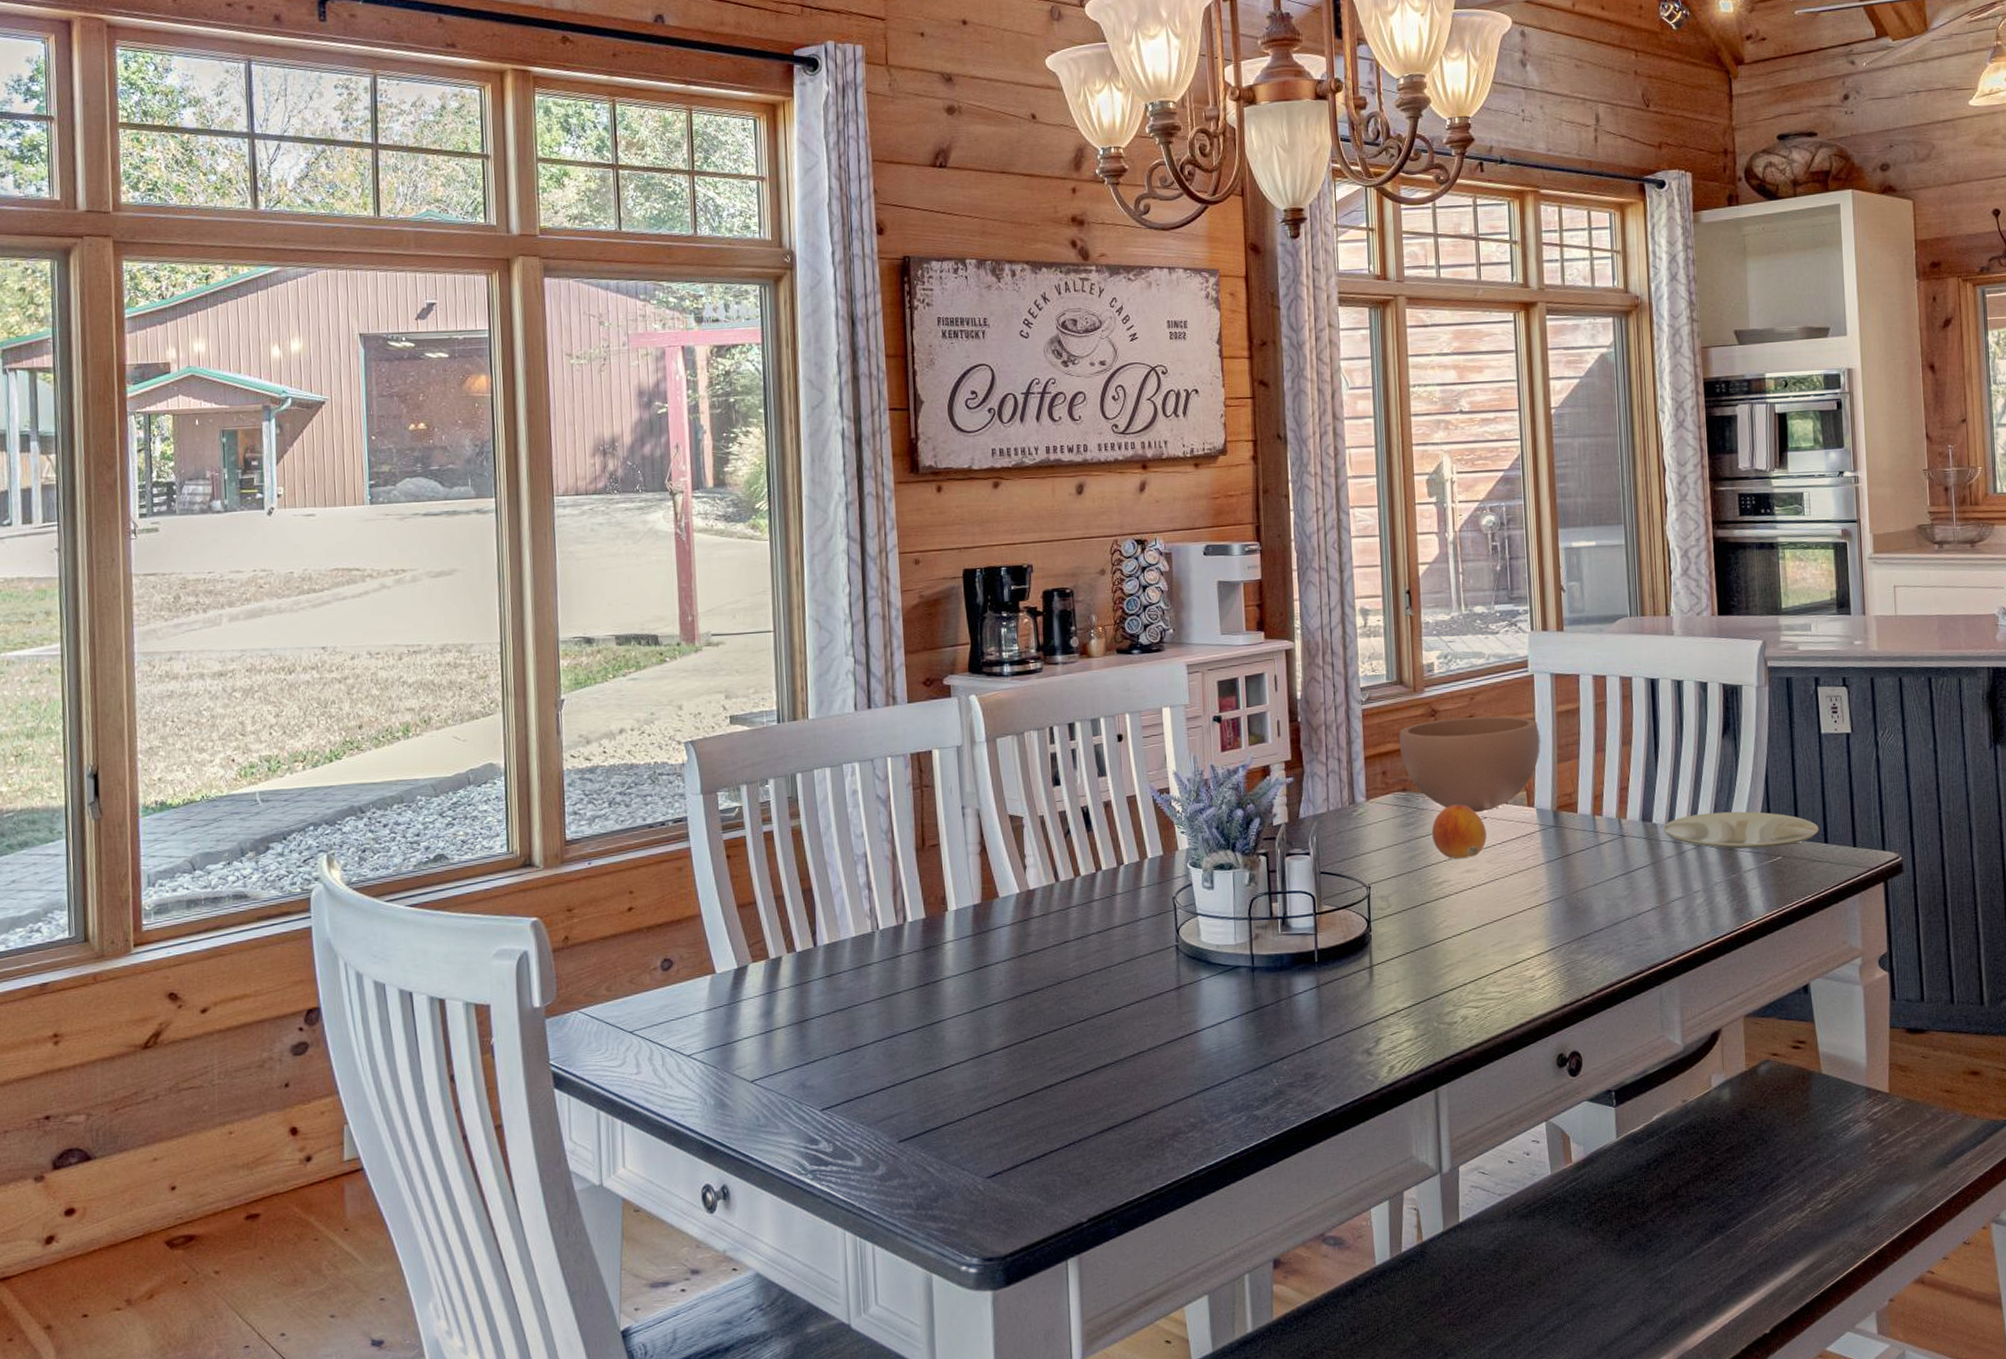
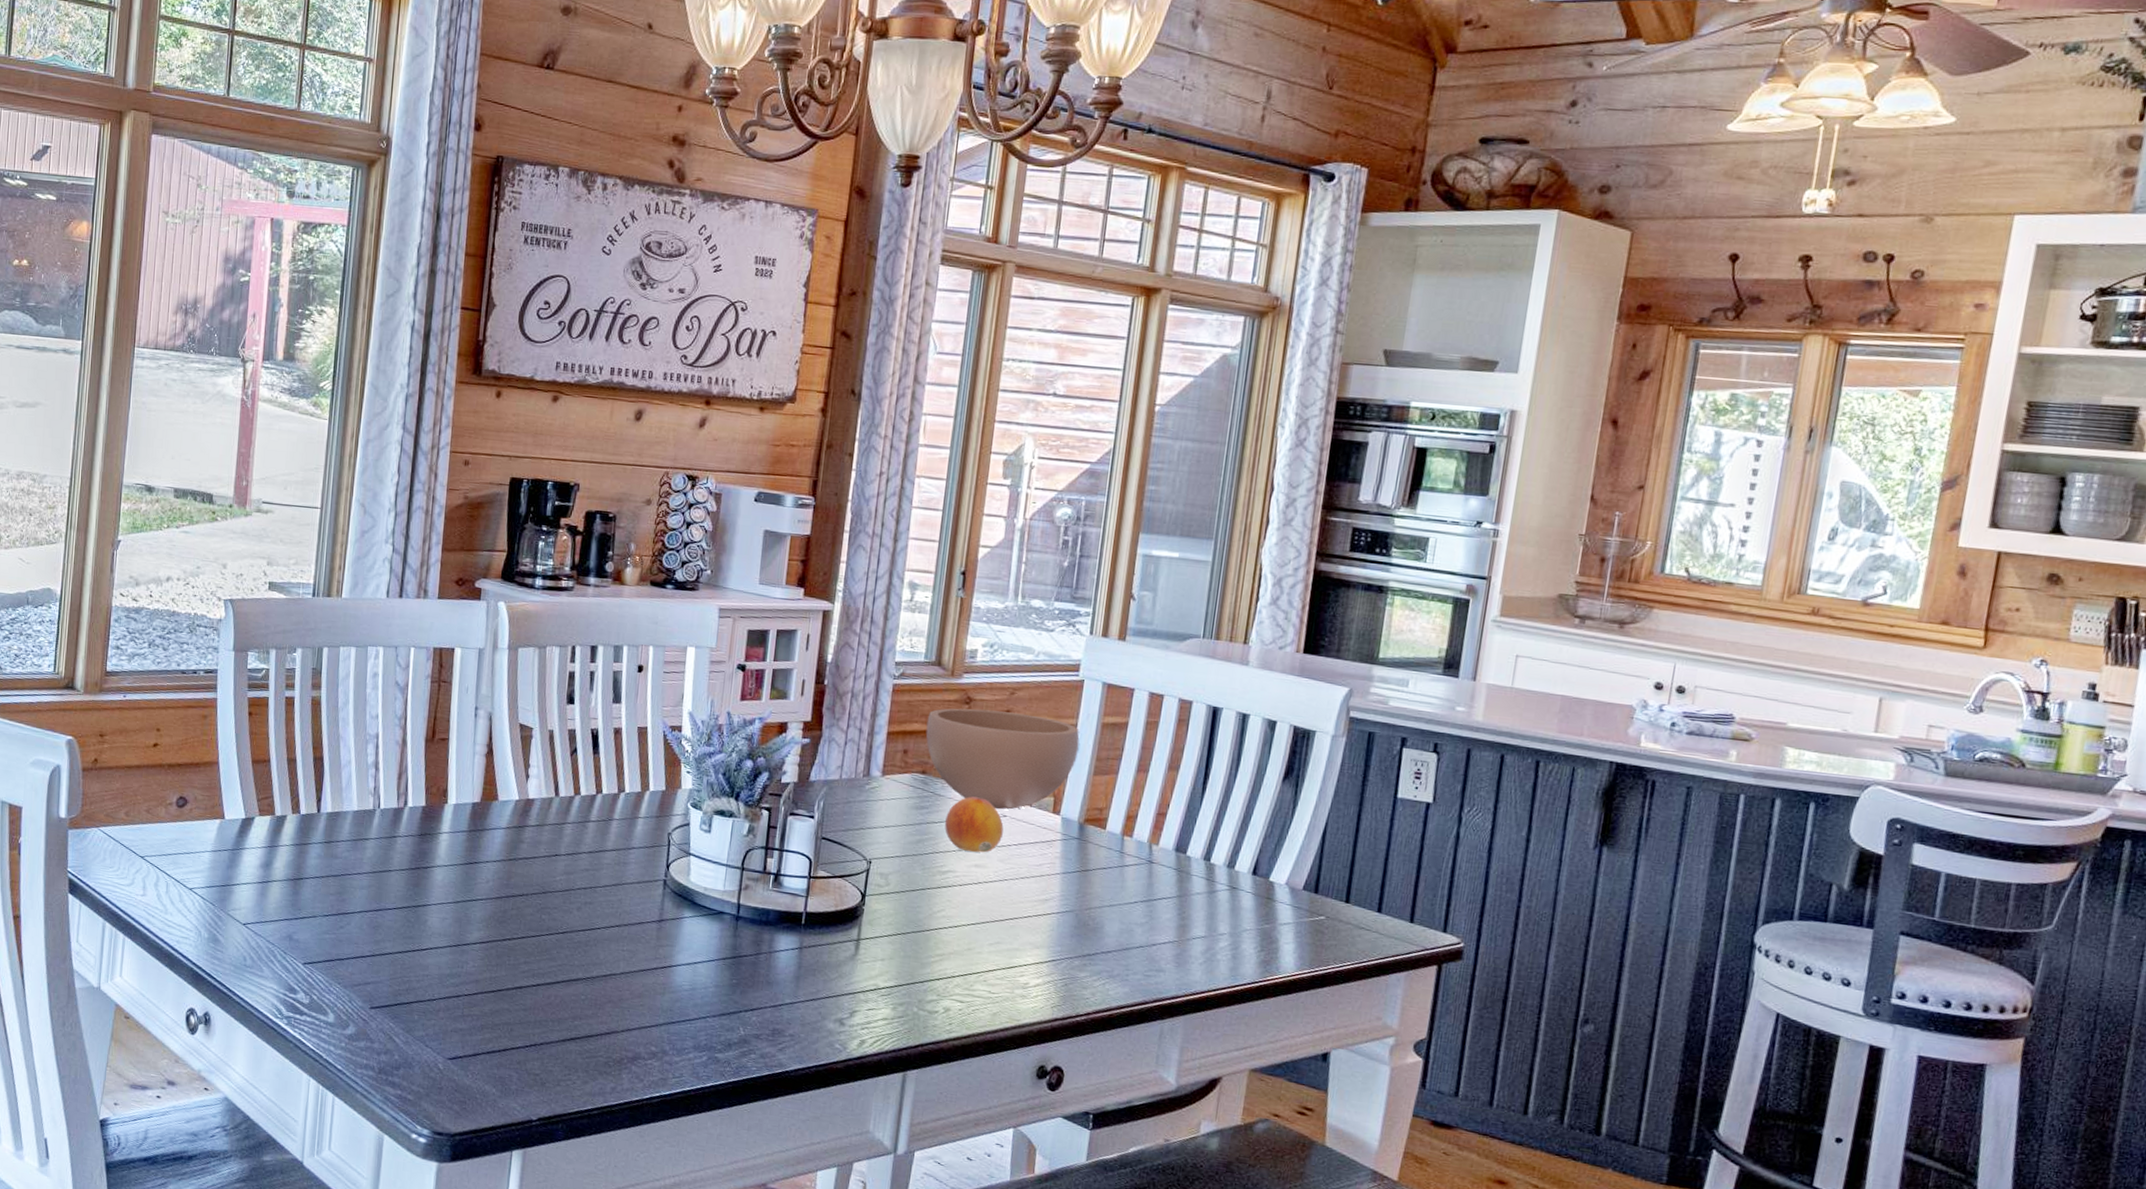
plate: present [1663,811,1819,849] -> none [1197,855,1374,907]

